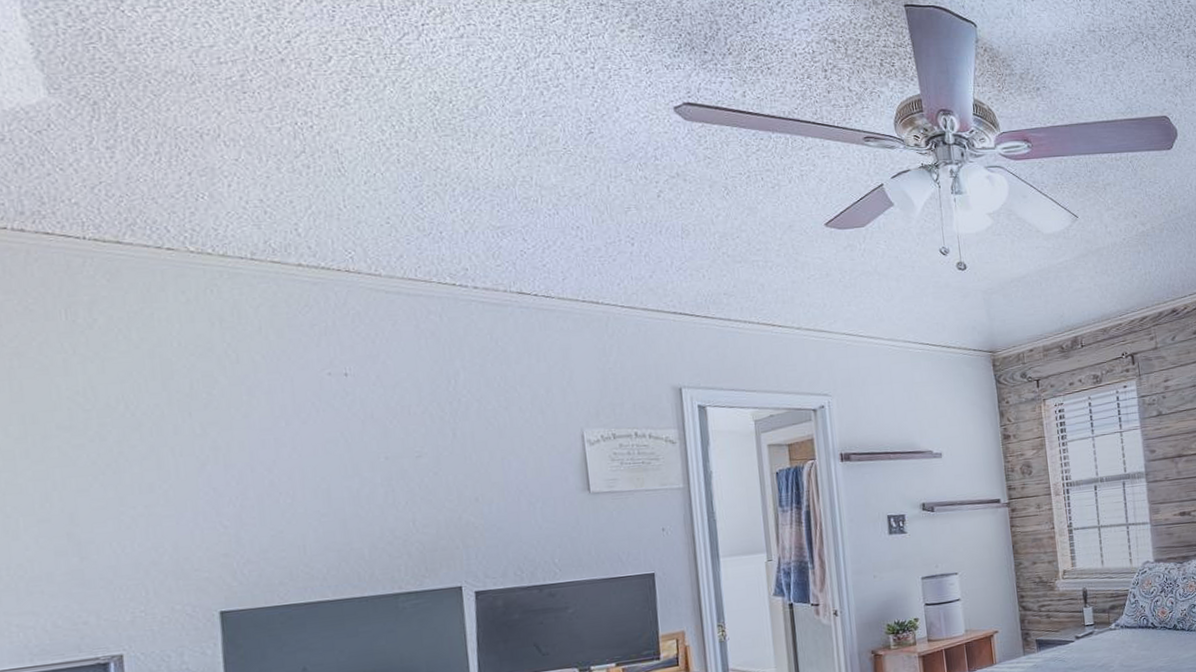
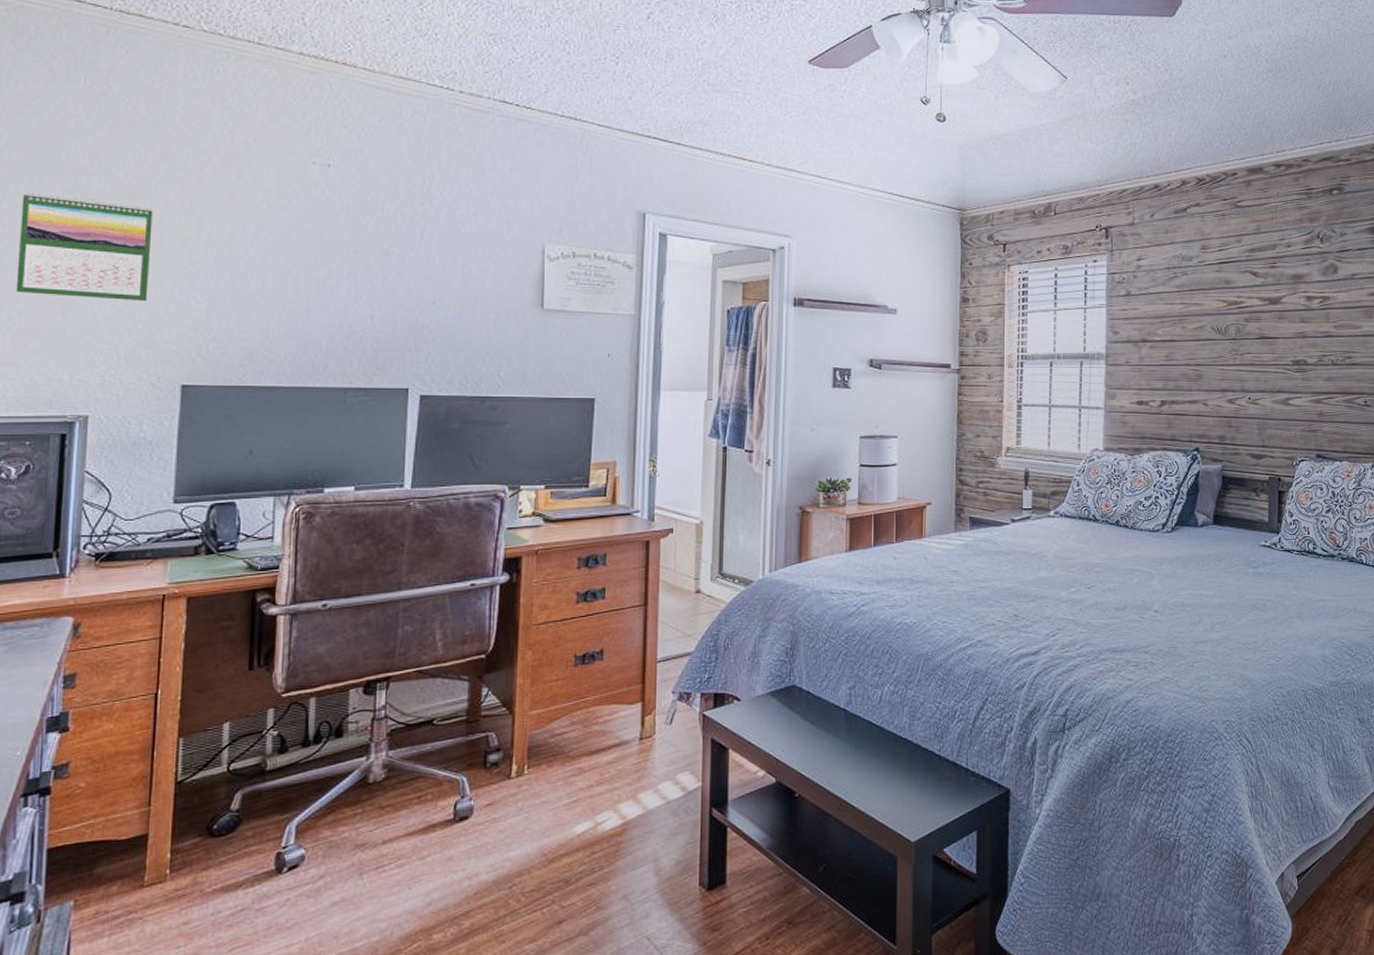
calendar: none [14,434,170,540] -> present [16,192,153,302]

